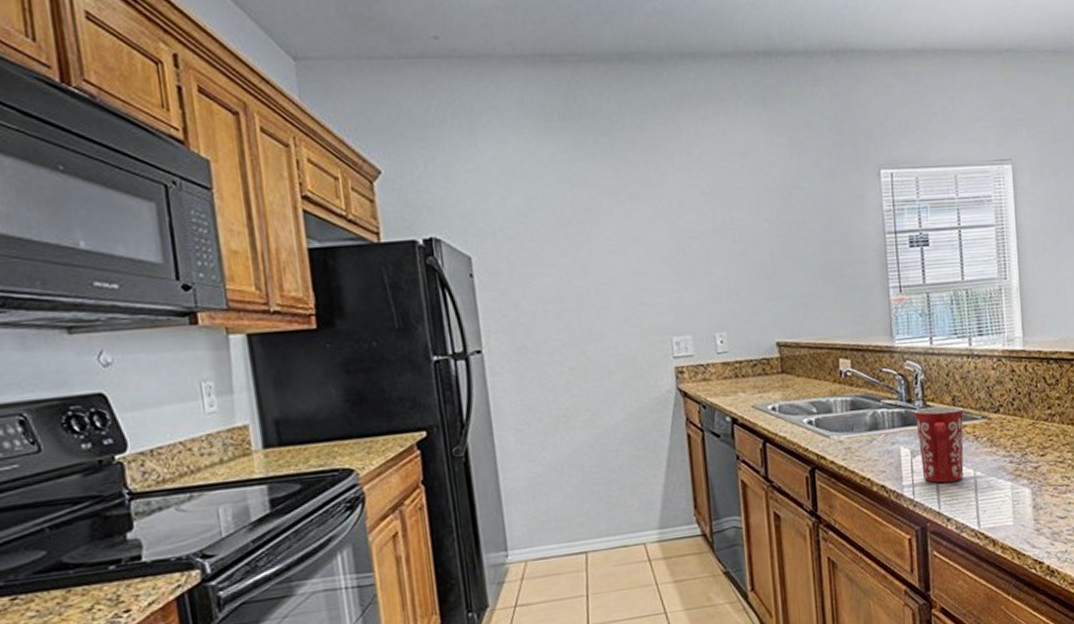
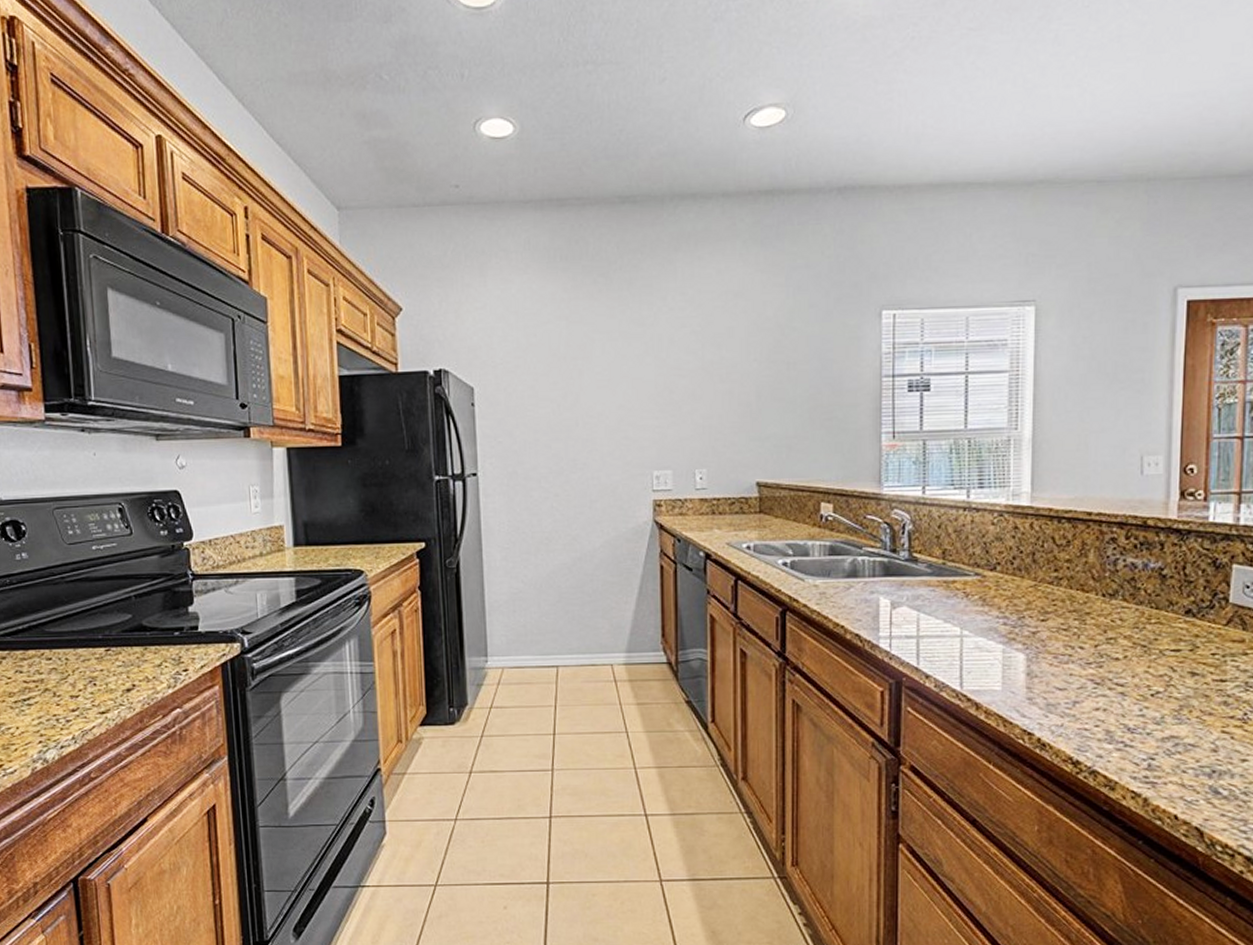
mug: present [914,406,964,483] -> none [898,559,955,638]

